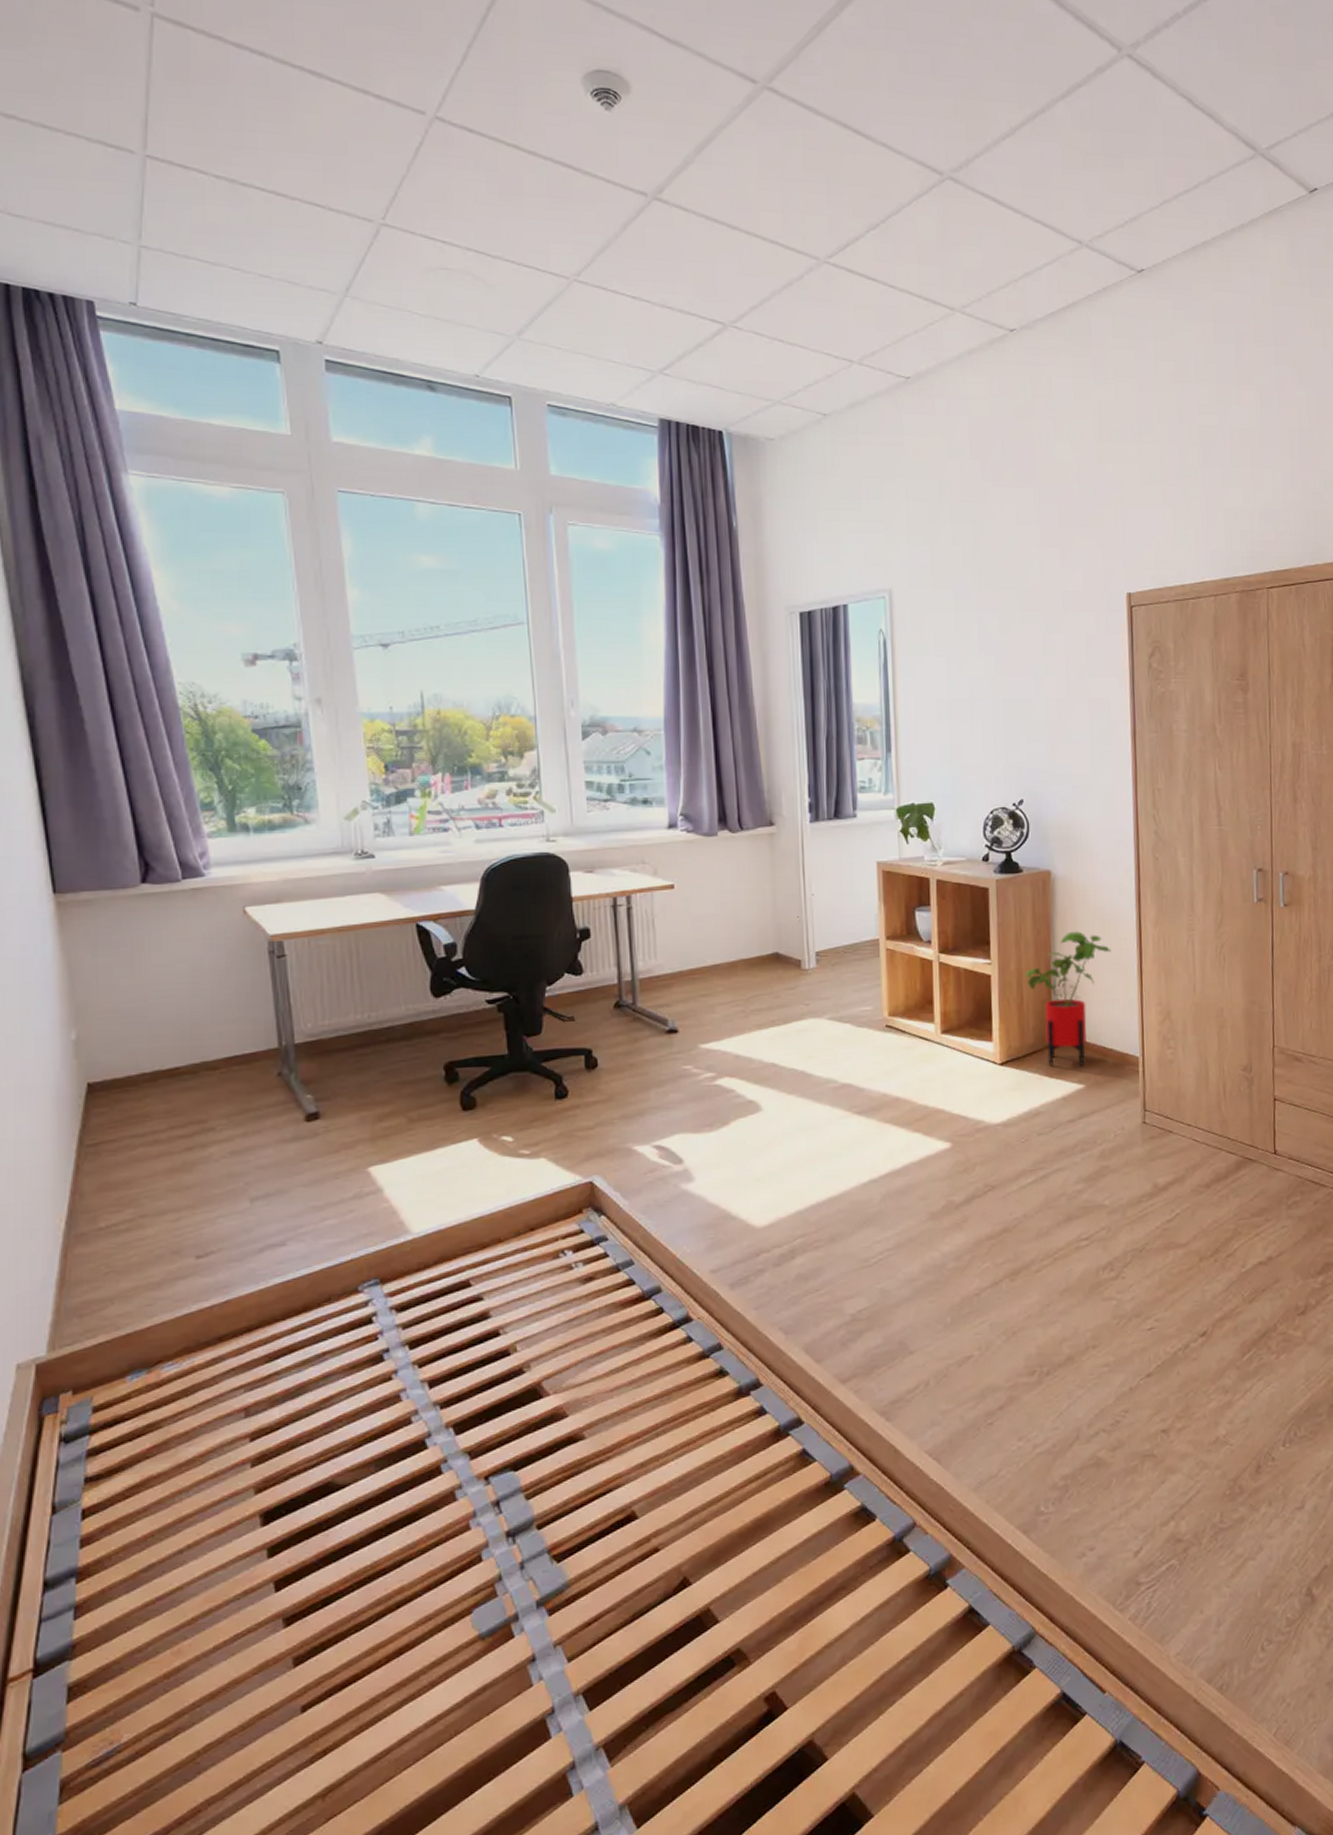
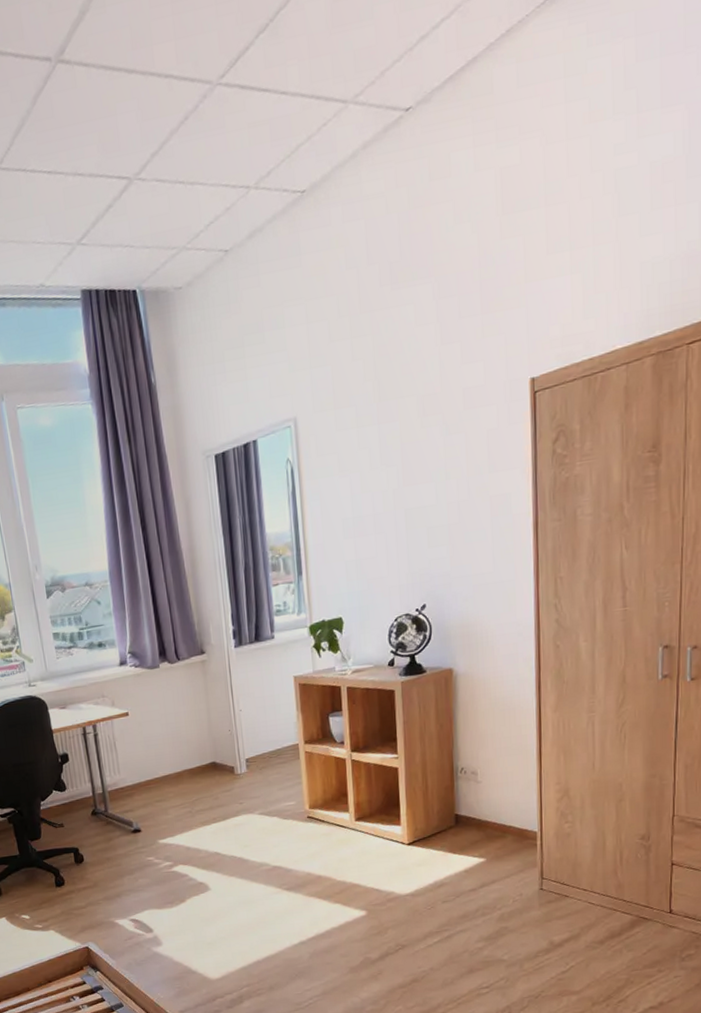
house plant: present [1026,931,1112,1066] -> none [430,722,512,844]

